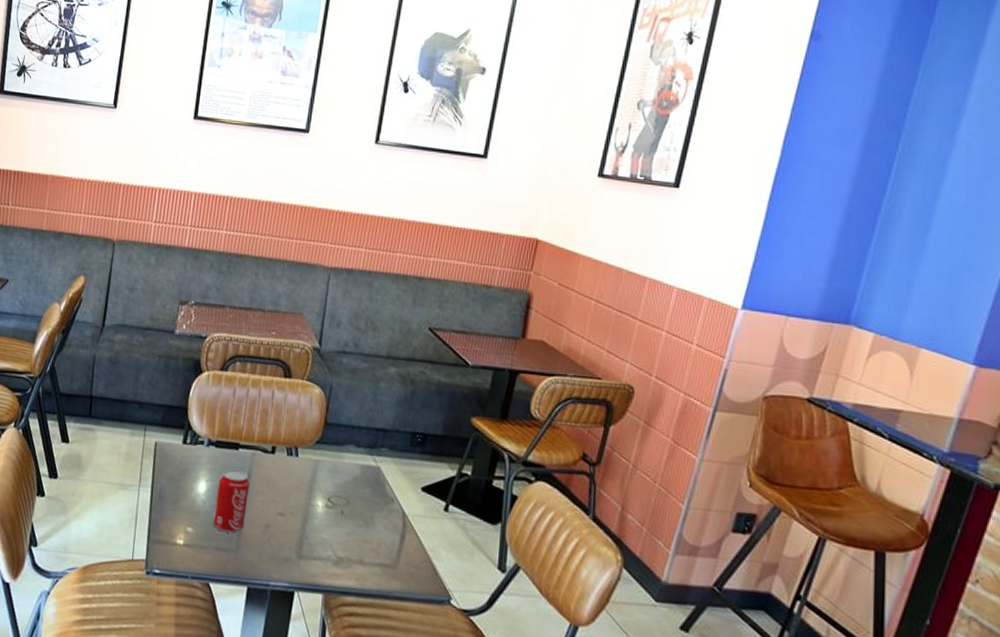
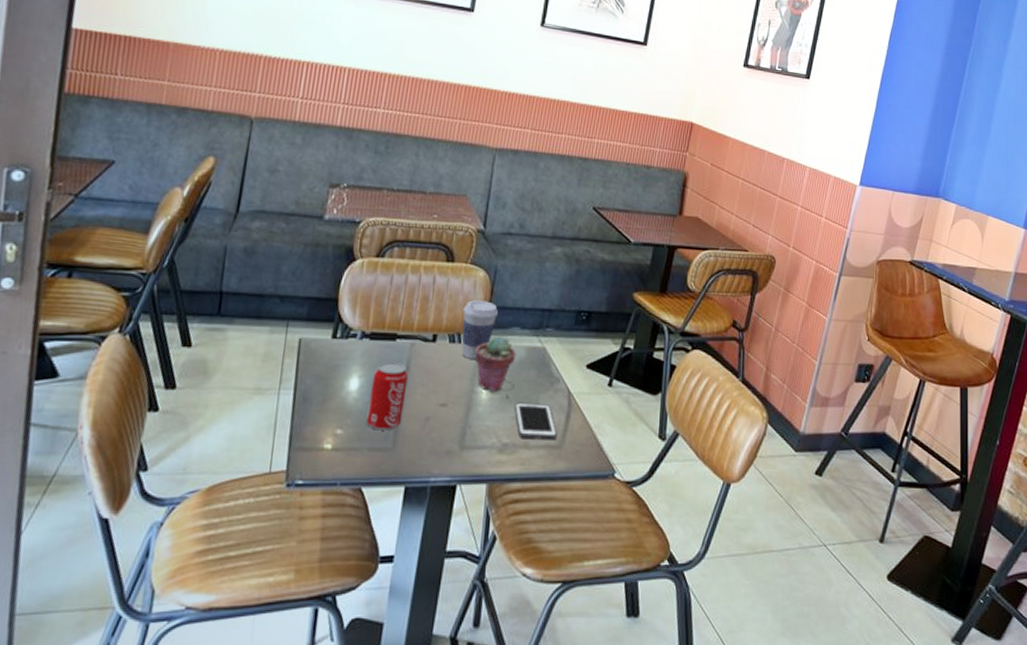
coffee cup: none [298,416,334,473] -> present [461,300,499,359]
potted succulent: none [311,452,351,506] -> present [475,336,516,391]
cell phone: none [349,518,391,559] -> present [514,402,557,440]

